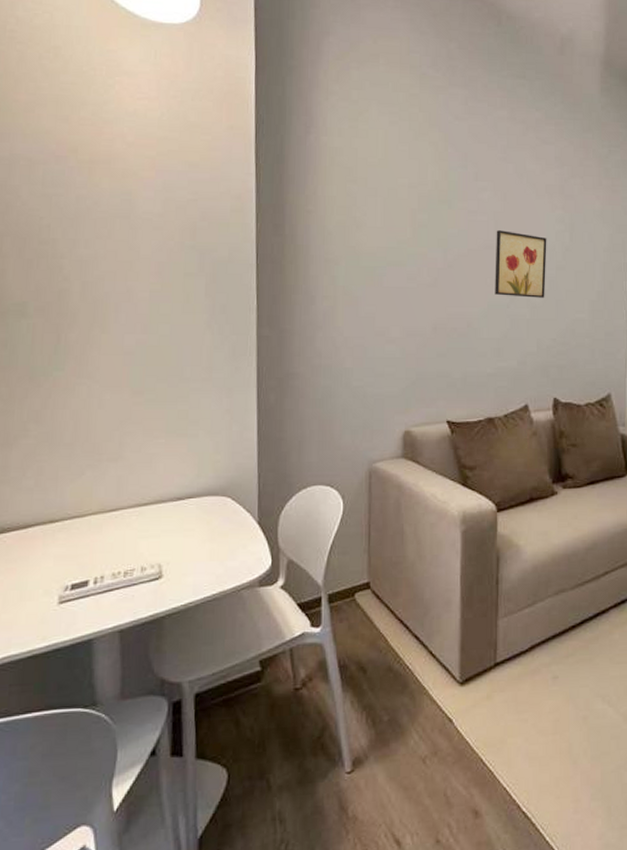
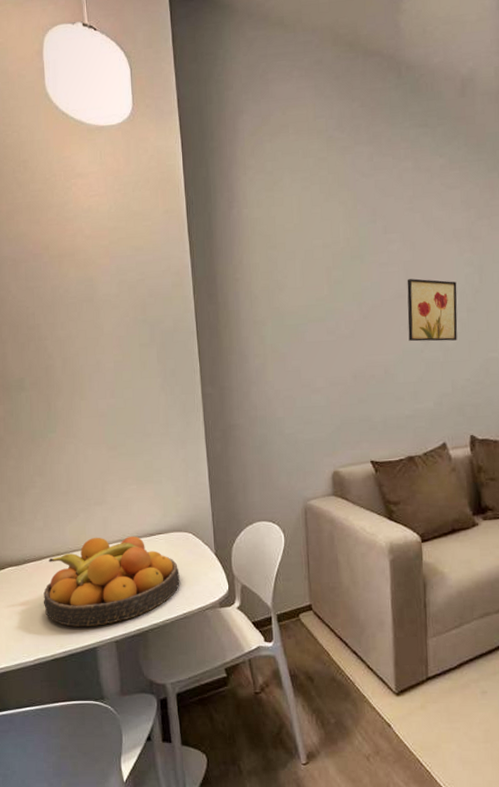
fruit bowl: none [24,501,212,613] -> present [43,536,180,627]

